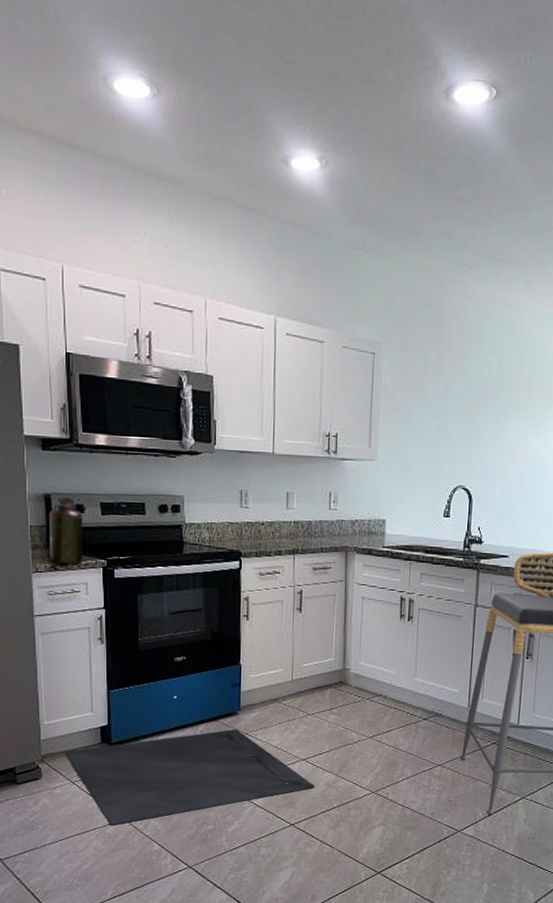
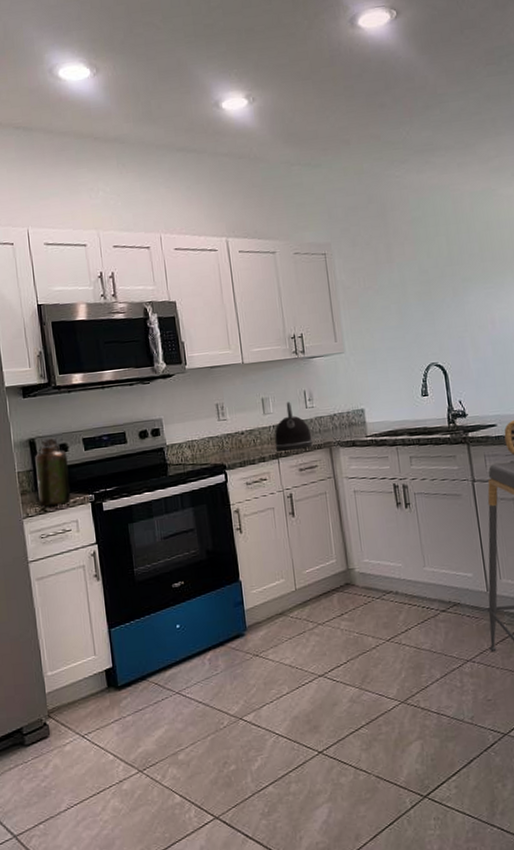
door mat: present [64,728,314,826] -> none [70,651,338,780]
kettle: none [293,500,331,549] -> present [274,401,313,451]

